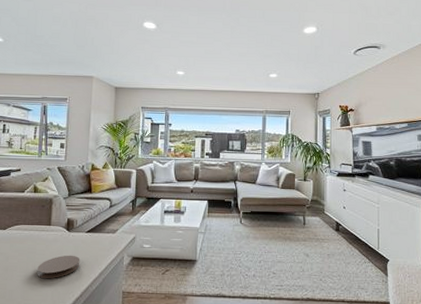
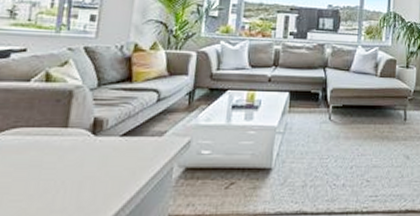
coaster: present [37,255,80,279] -> none [41,168,110,204]

